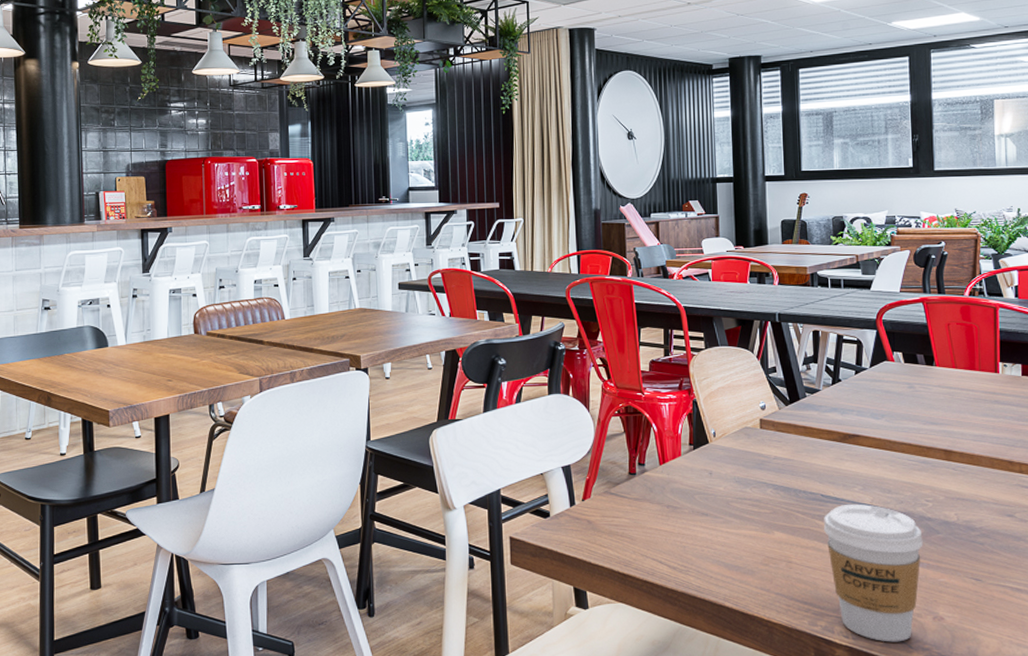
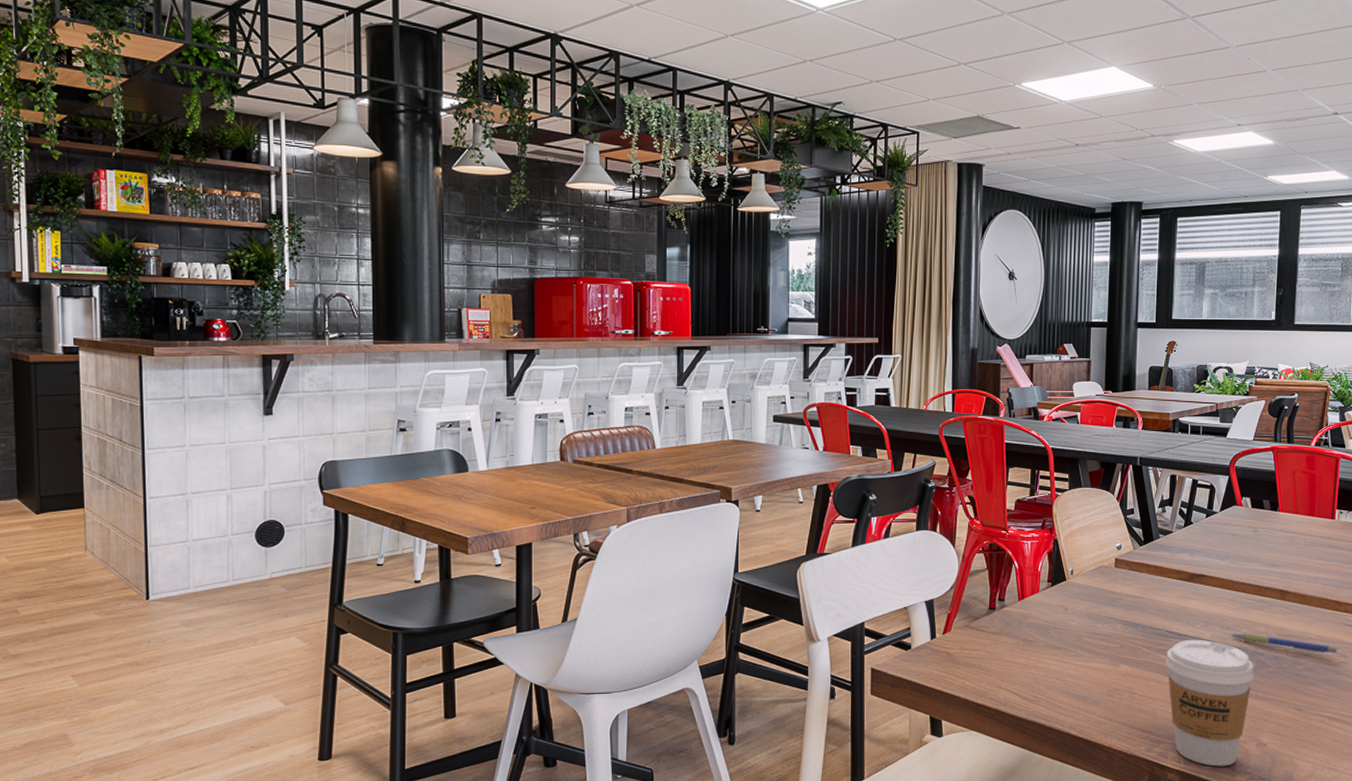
pen: none [893,496,1014,517] -> present [1230,633,1337,653]

